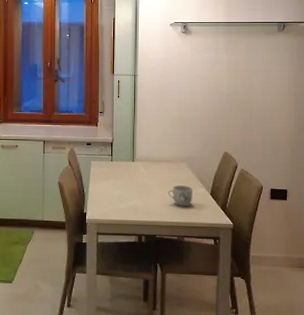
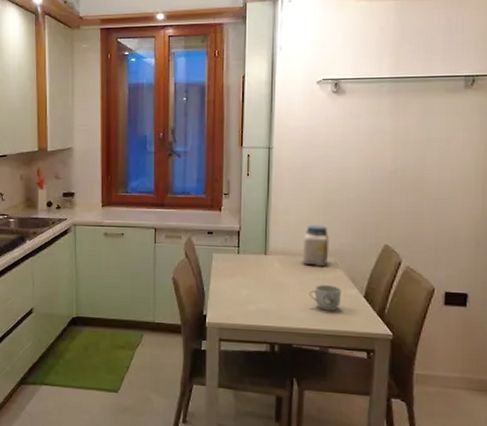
jar: none [162,137,183,170] -> present [302,224,330,267]

